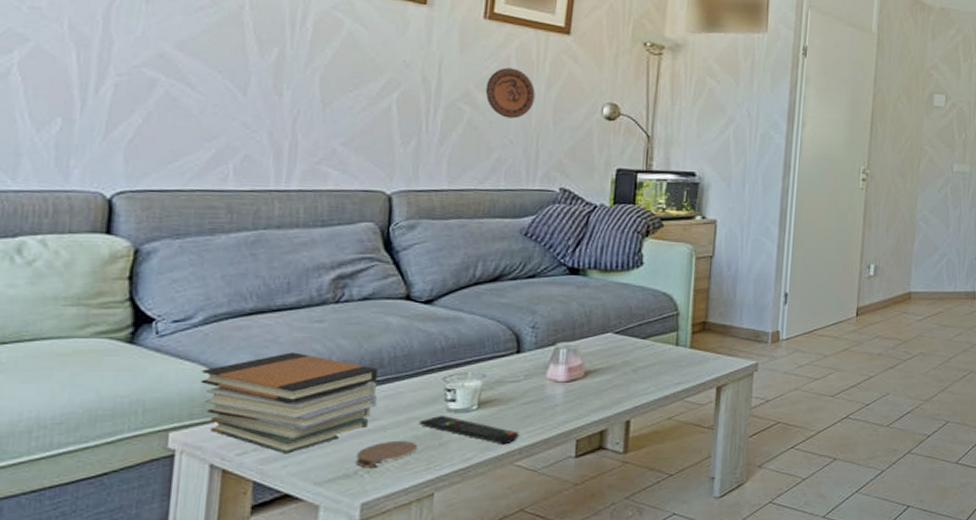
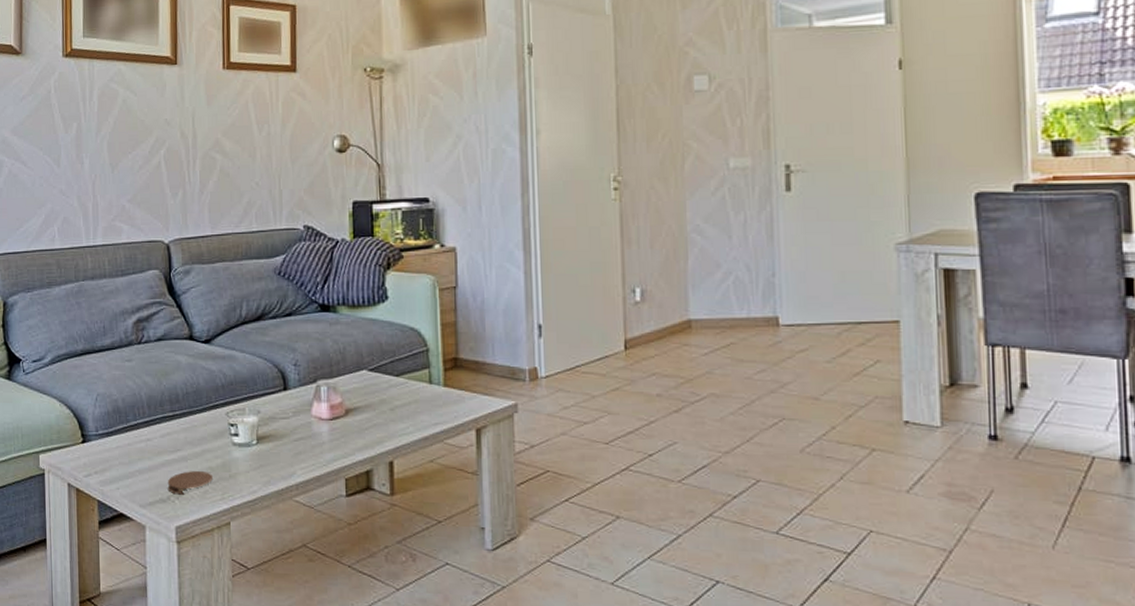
book stack: present [200,352,379,454] -> none [54,388,177,478]
remote control: present [419,415,519,445] -> none [212,448,294,480]
decorative plate: present [485,67,535,119] -> none [231,113,273,162]

